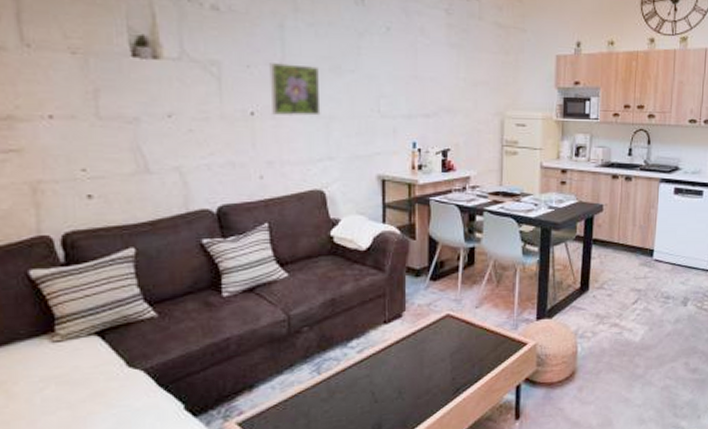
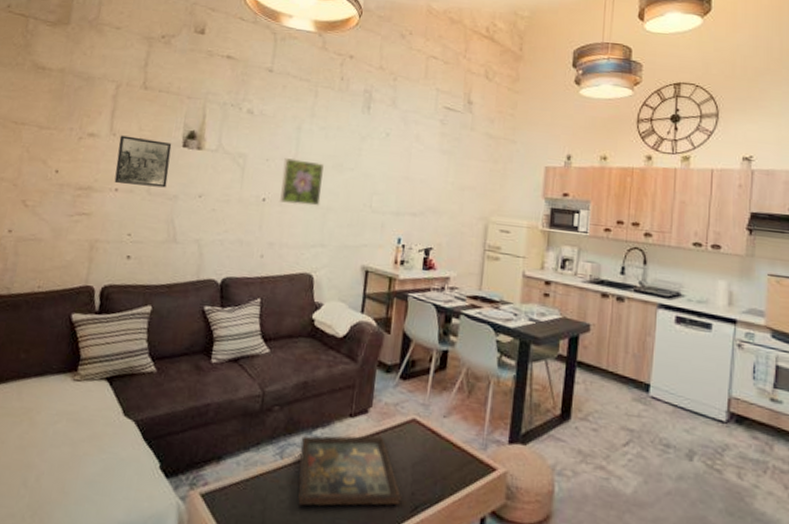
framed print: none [37,46,121,109] -> present [114,135,172,188]
decorative tray: none [337,335,444,412] -> present [298,435,402,506]

